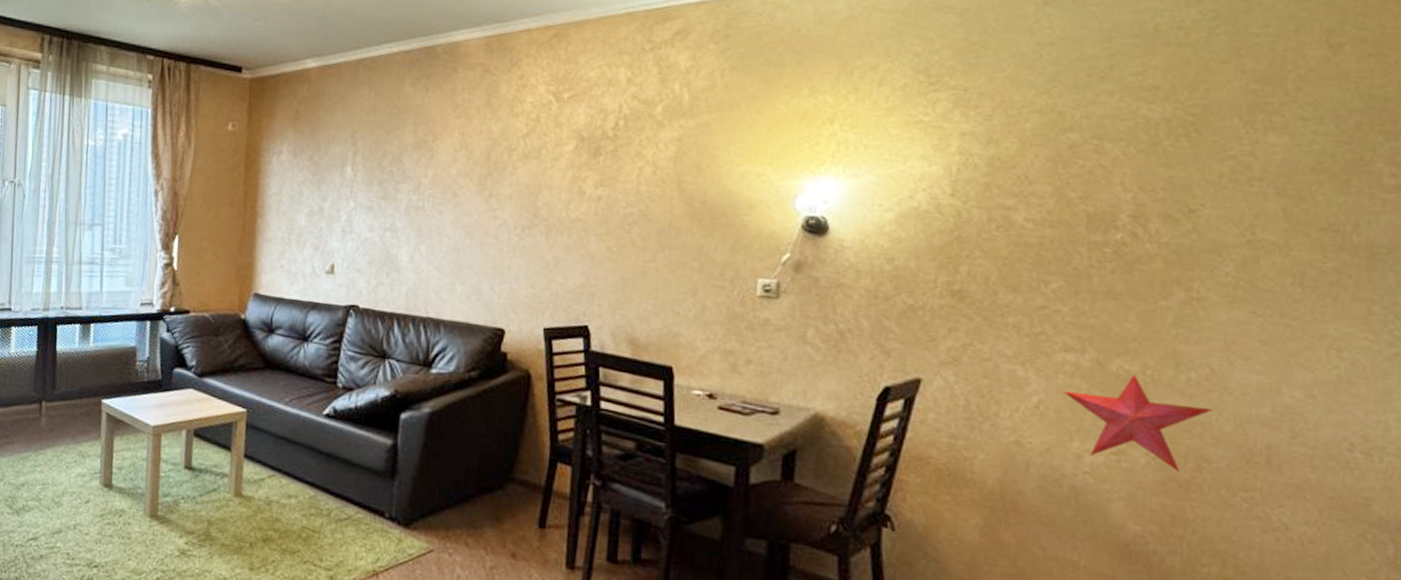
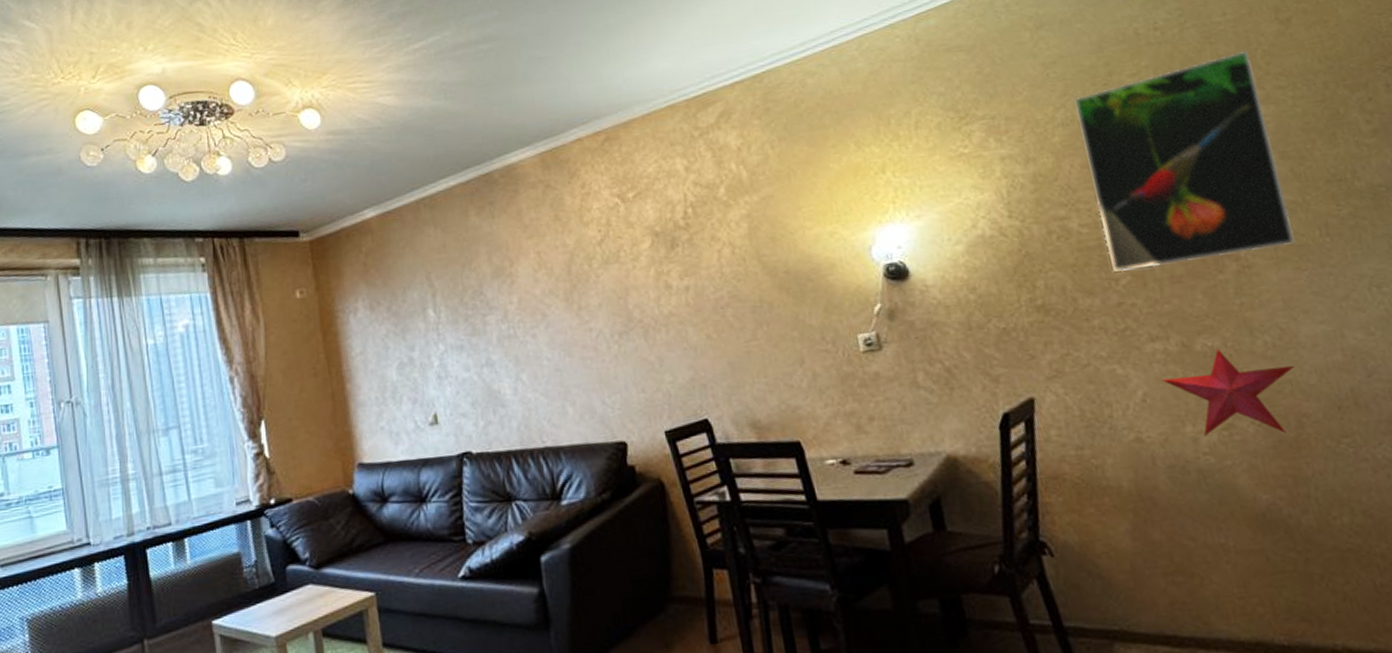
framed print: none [1045,71,1281,286] -> present [1074,51,1295,272]

